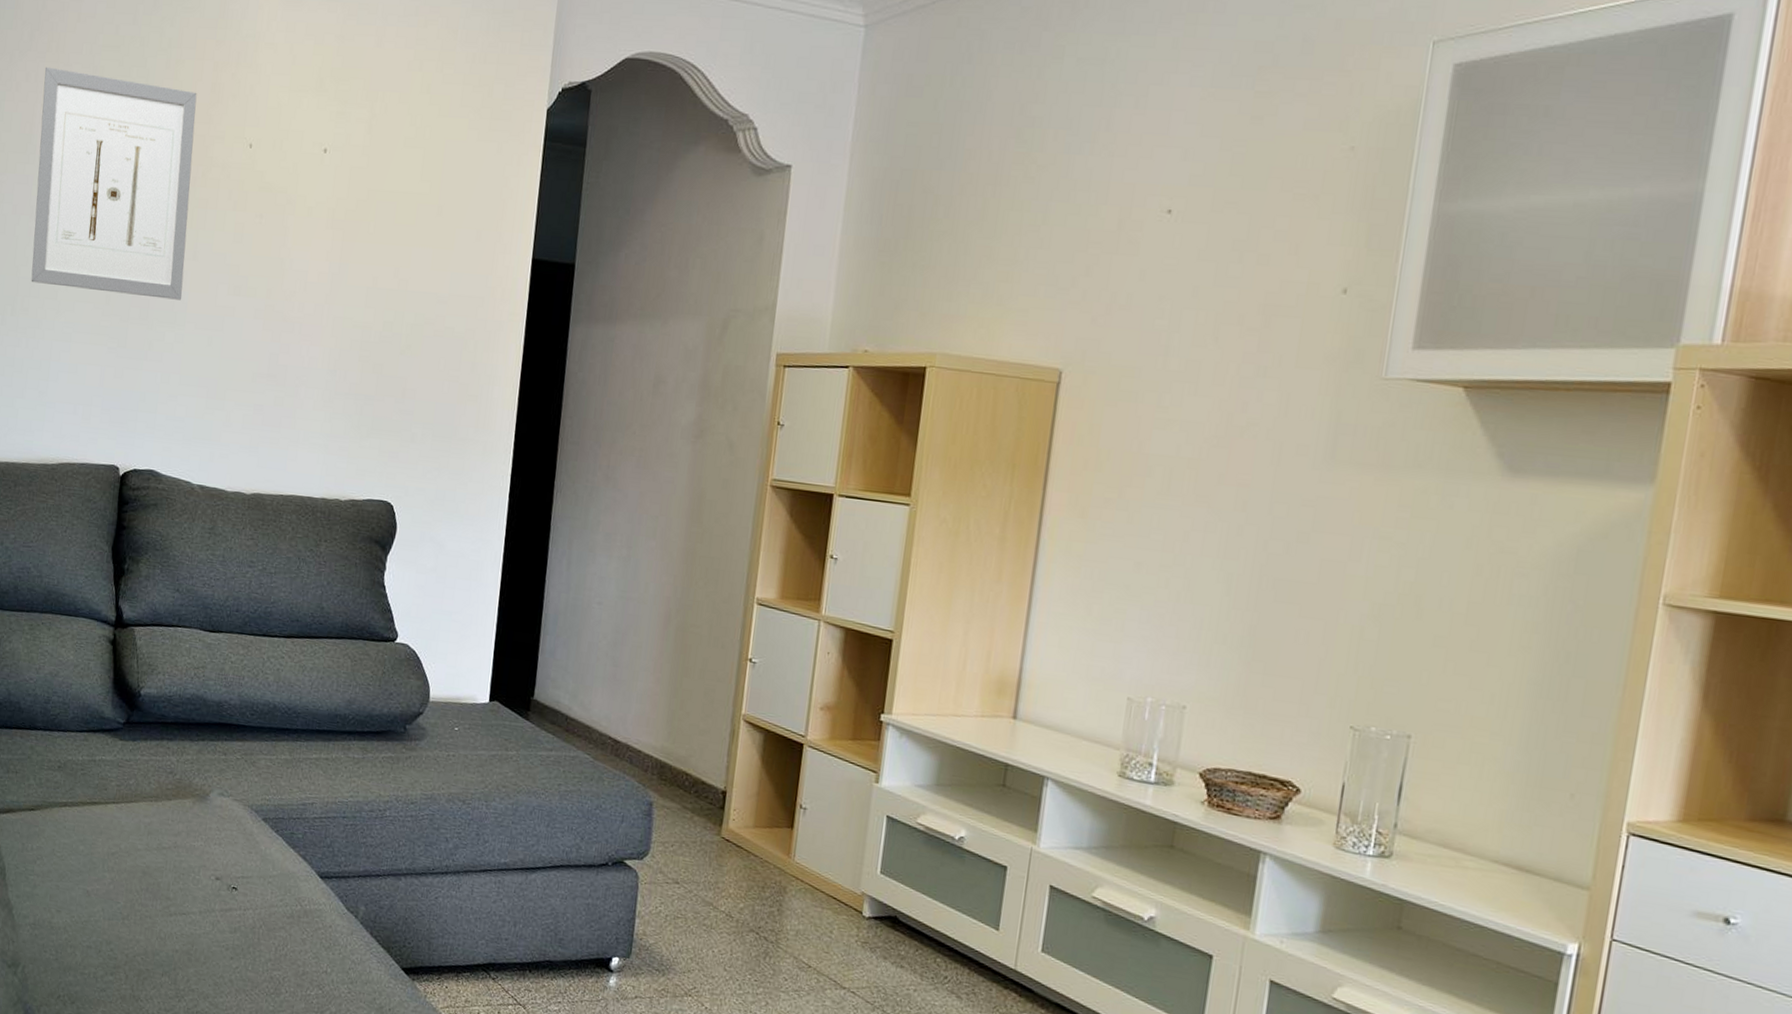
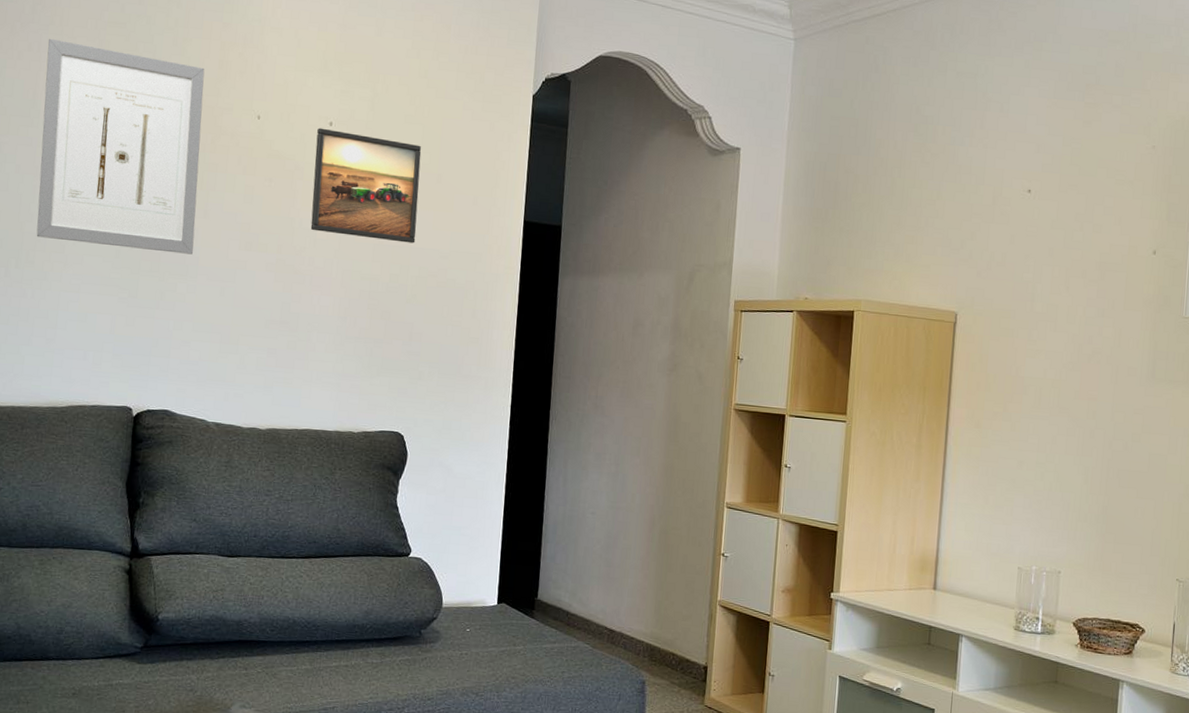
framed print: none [301,155,422,286] -> present [310,128,422,243]

